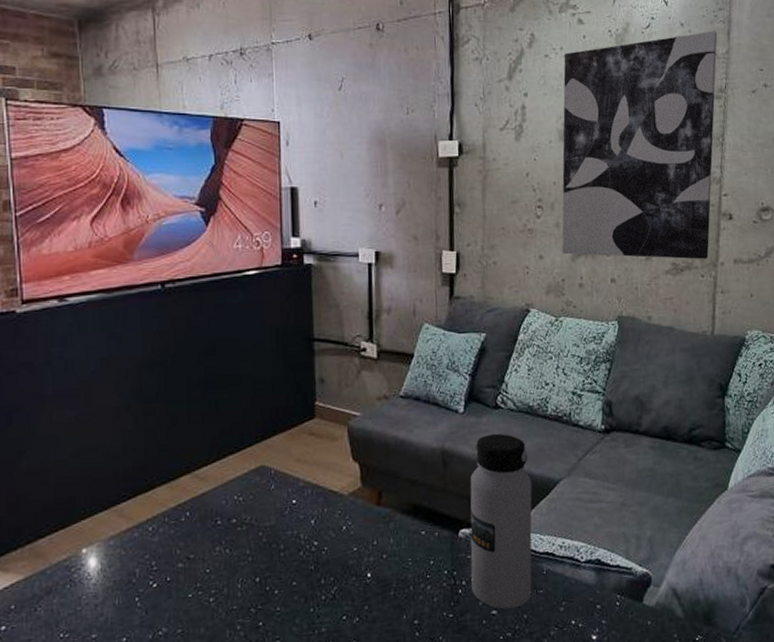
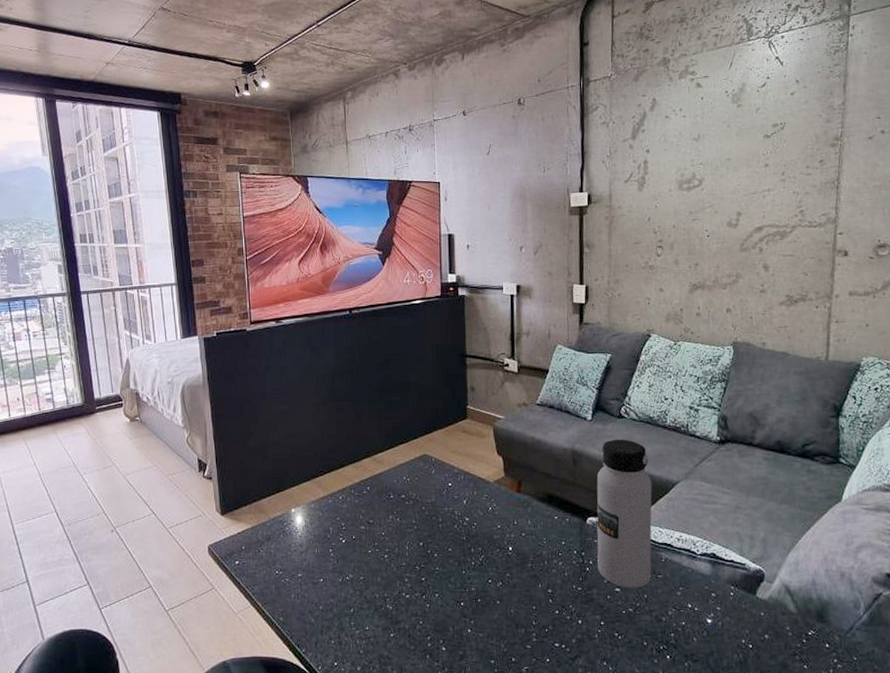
wall art: present [561,31,717,260] -> none [680,85,833,292]

